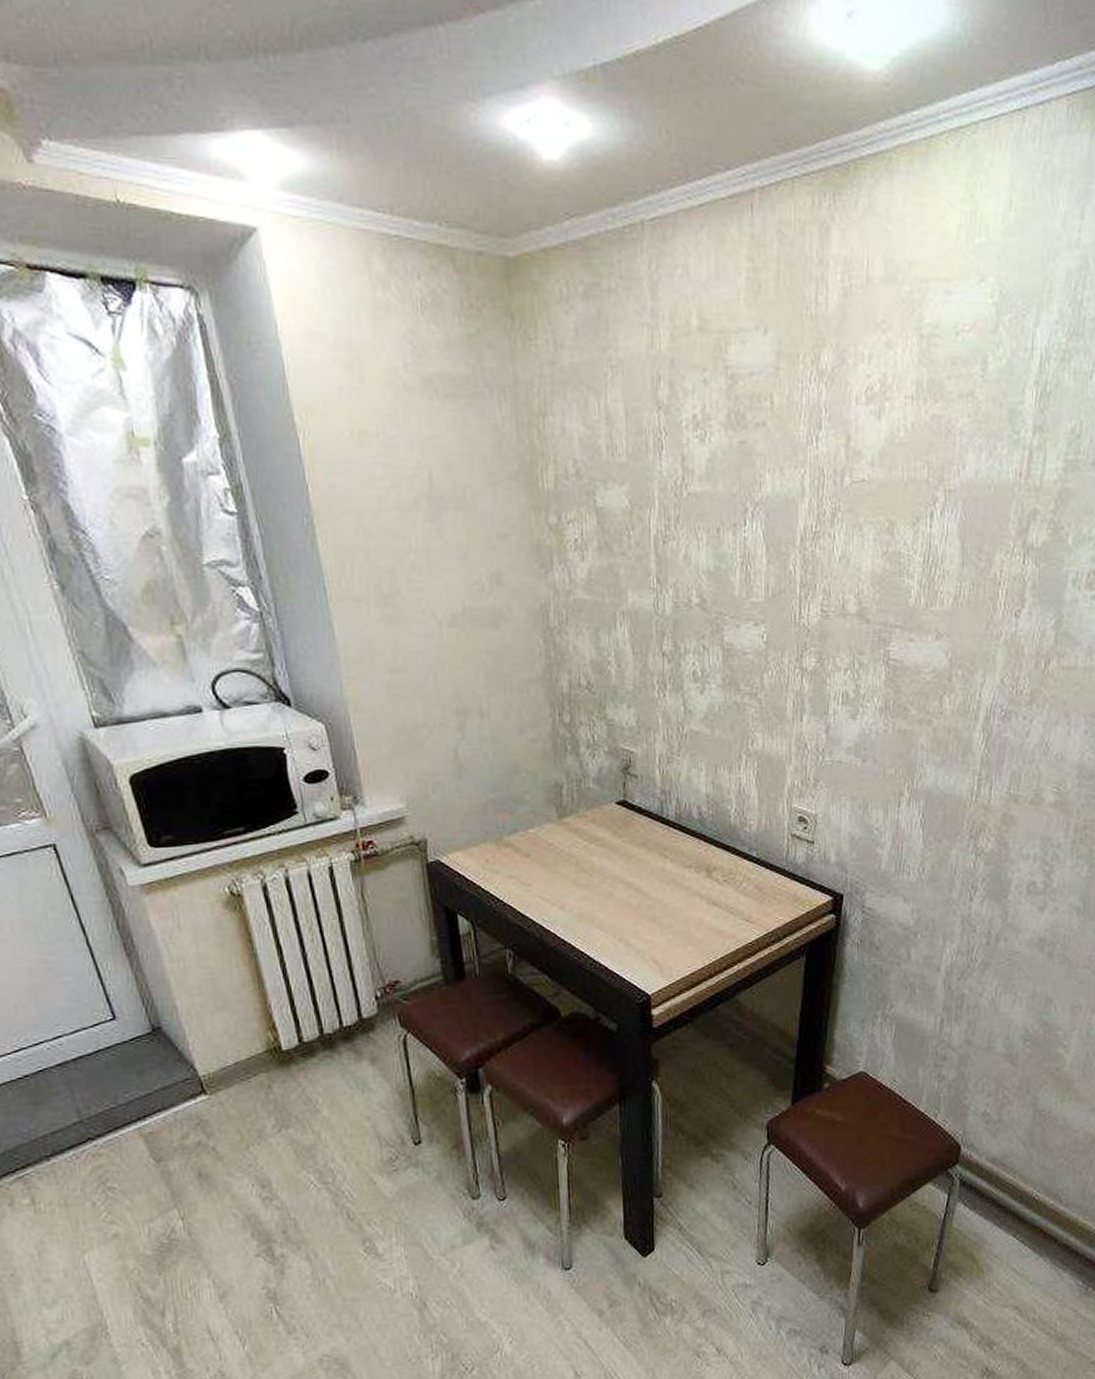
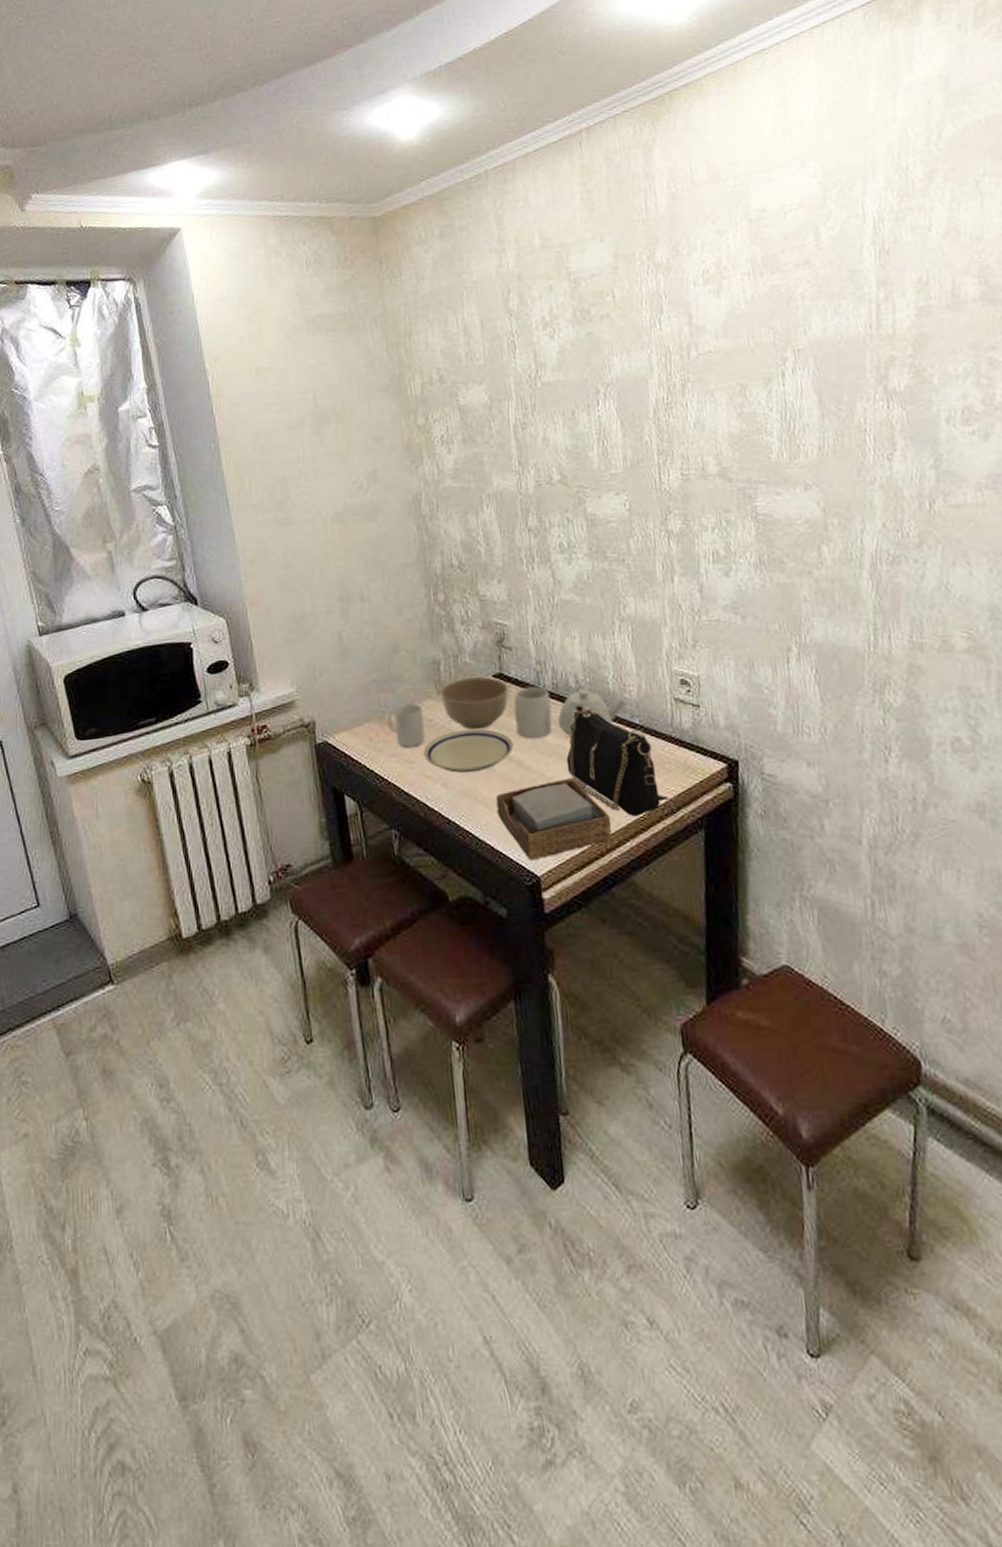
cup: none [505,826,544,870] -> present [387,703,426,748]
plate: none [542,854,633,898] -> present [424,728,514,774]
bowl: none [561,803,632,856] -> present [440,677,509,730]
napkin holder: none [612,906,722,980] -> present [495,778,612,860]
mug: none [634,815,673,866] -> present [513,686,552,738]
teapot: none [678,821,746,865] -> present [557,689,627,736]
handbag: none [684,836,777,943] -> present [566,705,669,817]

